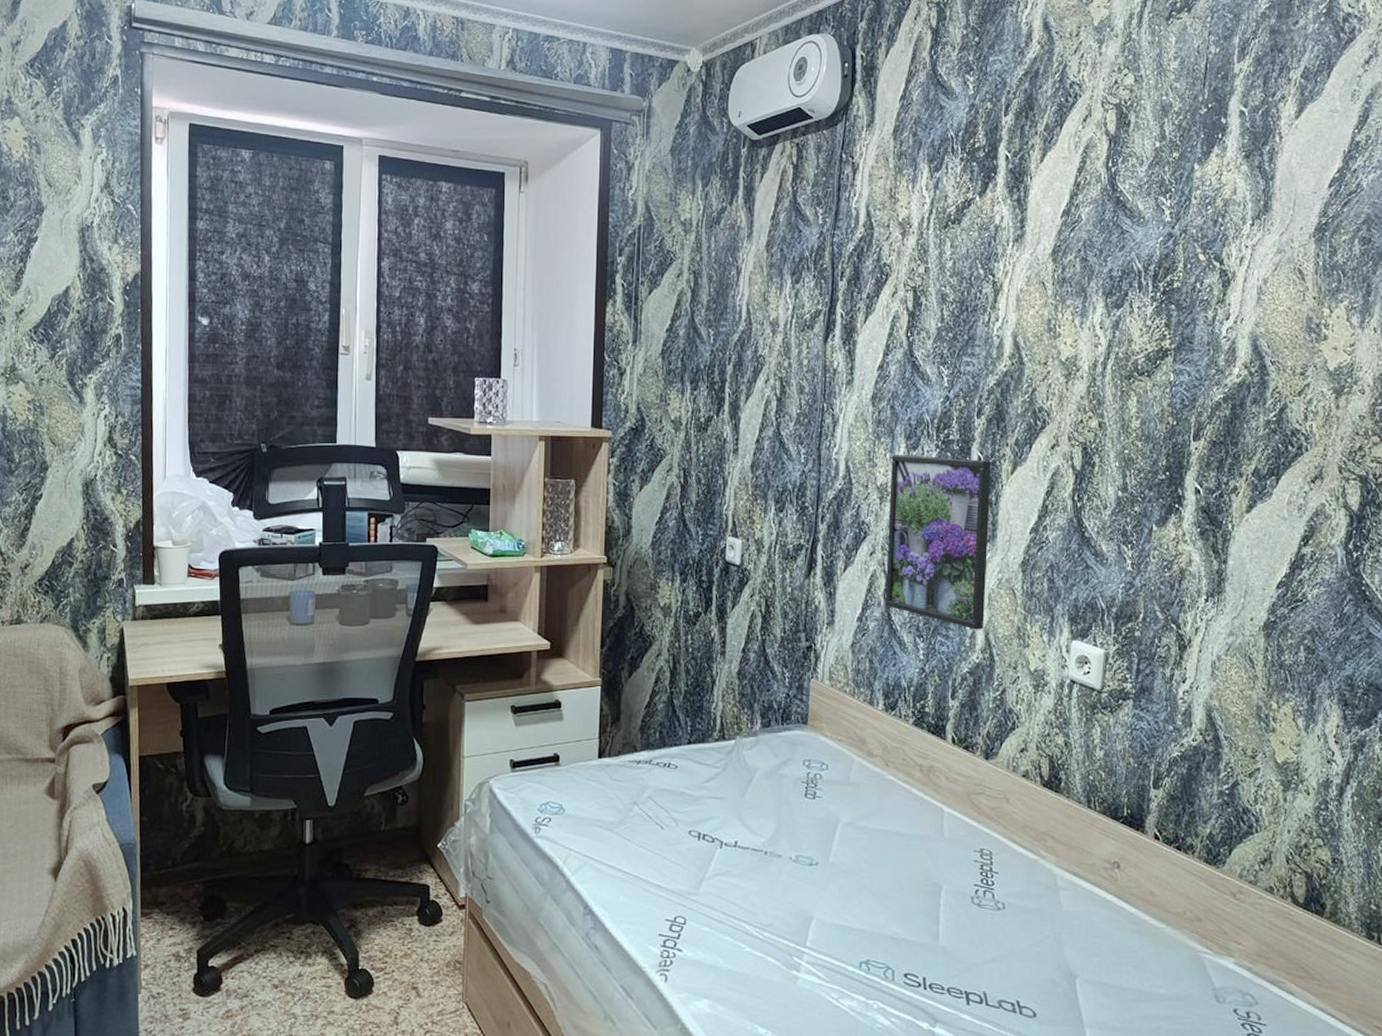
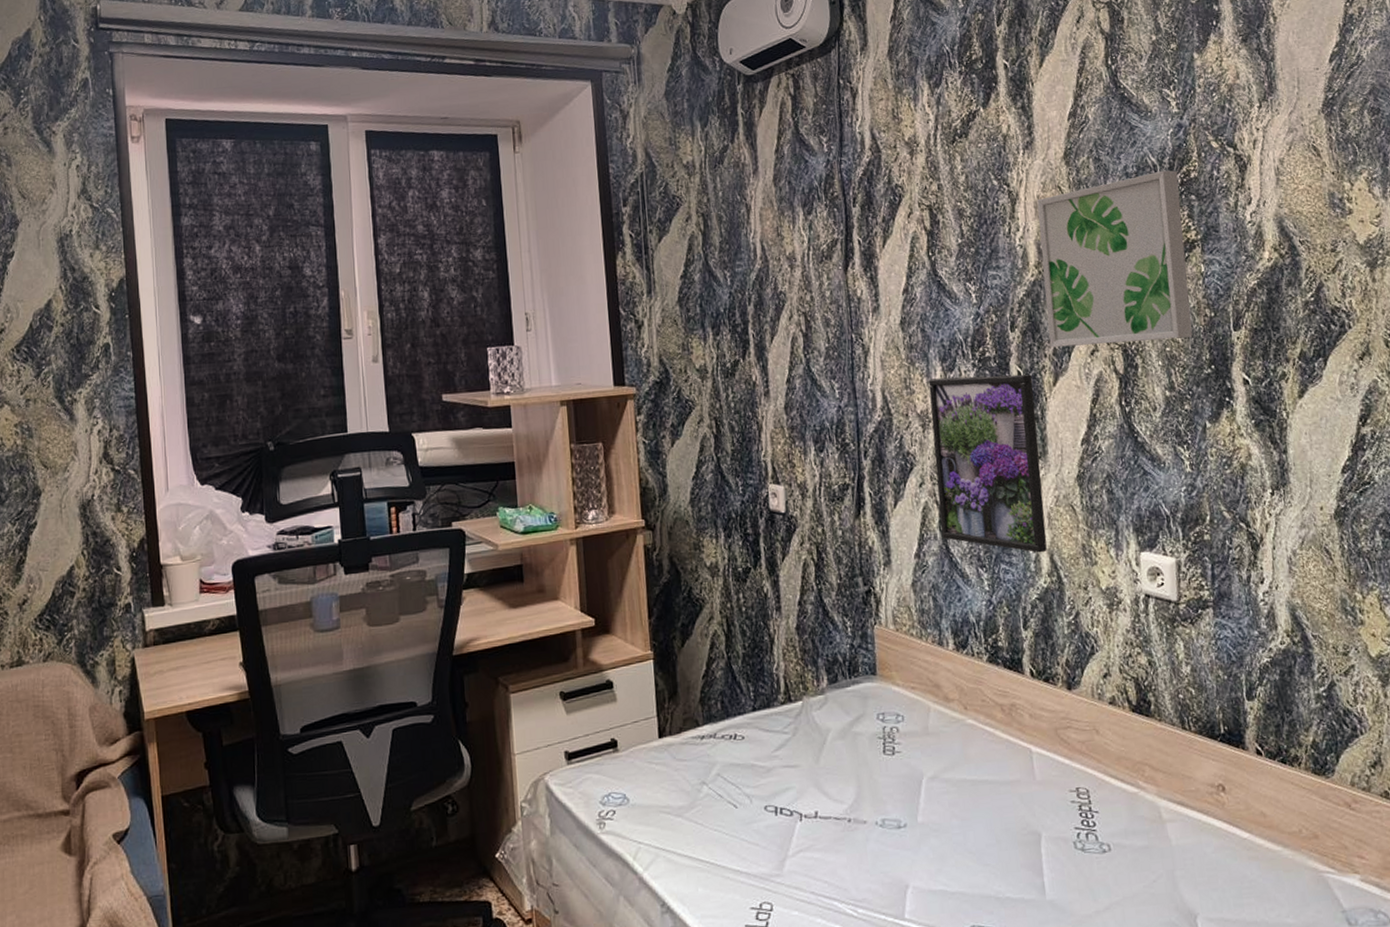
wall art: none [1013,277,1161,443] -> present [1037,170,1193,348]

